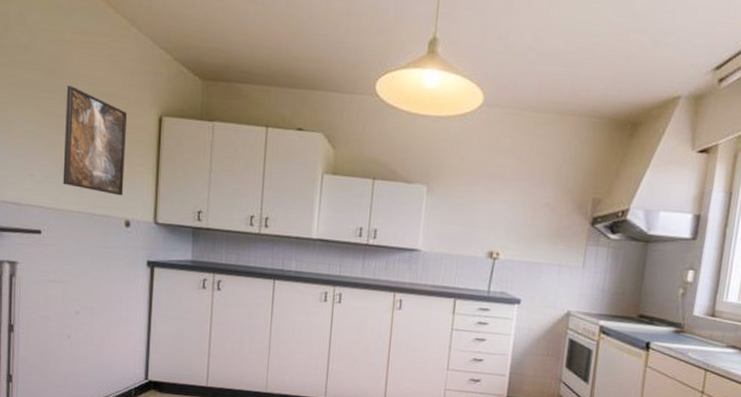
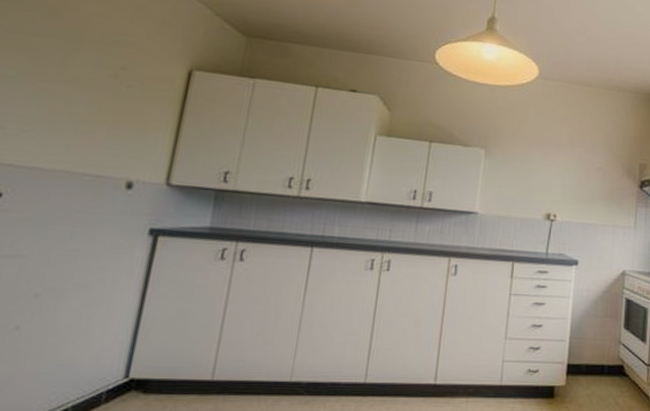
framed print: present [63,85,128,196] -> none [46,31,149,154]

